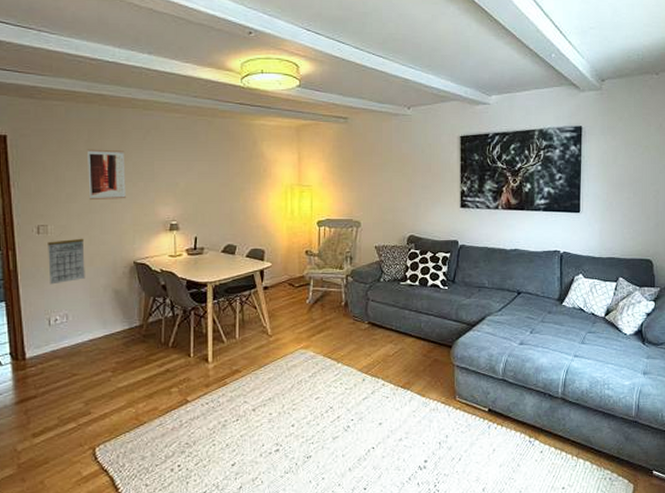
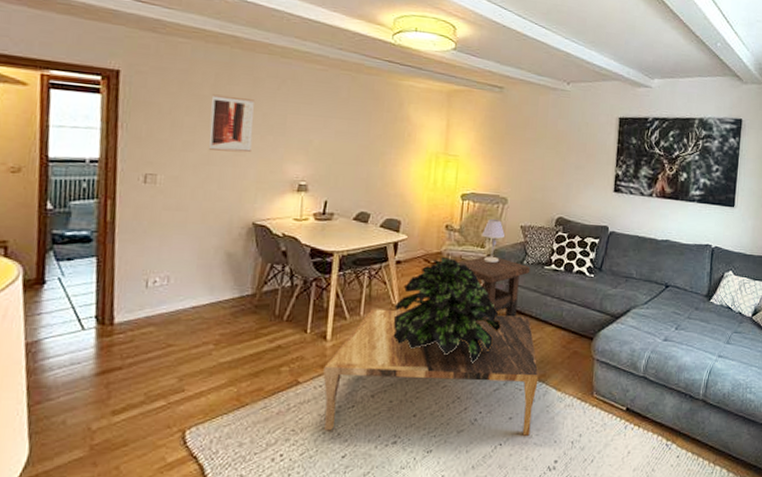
calendar: present [48,238,85,285] -> none [152,192,198,242]
coffee table: none [209,329,403,443] -> present [323,309,539,436]
potted plant: none [266,281,364,377] -> present [393,257,501,365]
side table: none [319,276,387,331] -> present [457,256,531,317]
table lamp: none [339,241,362,284] -> present [481,218,506,264]

